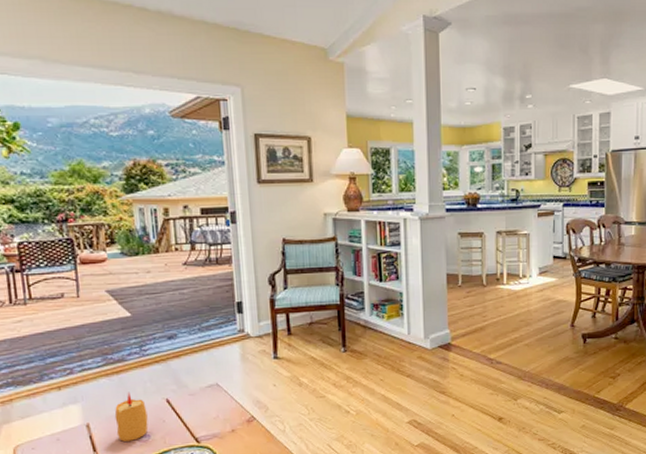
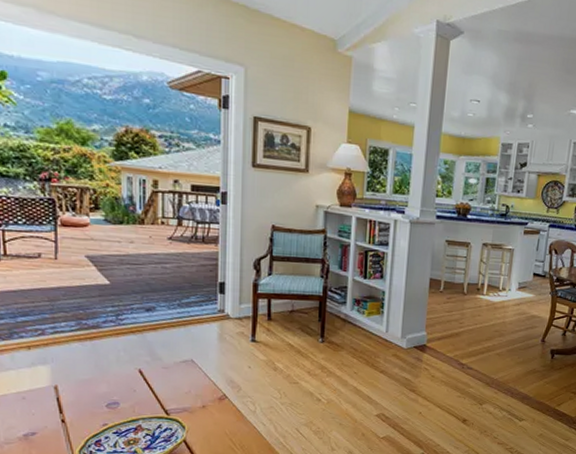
candle: present [114,391,149,442] -> none [84,358,118,407]

